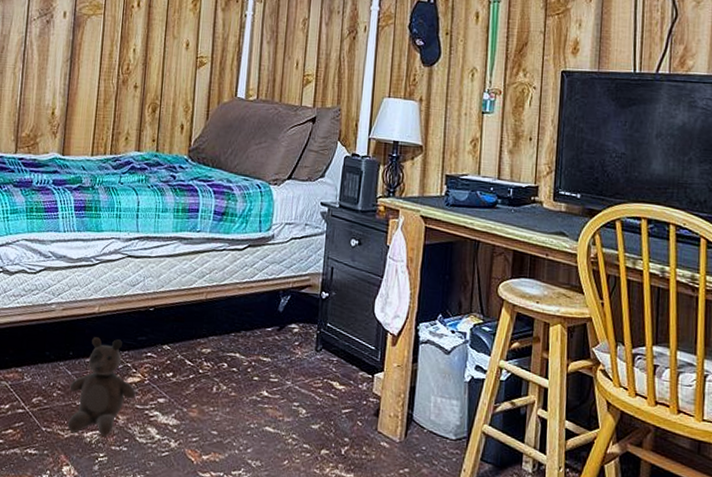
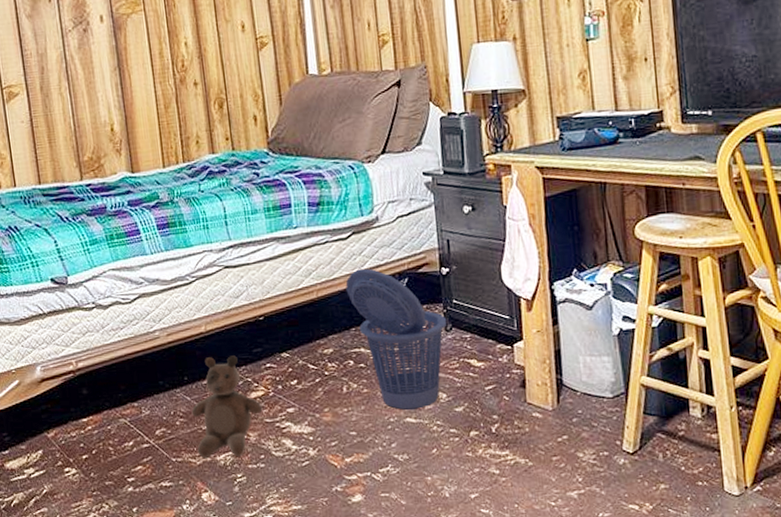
laundry basket: none [233,279,319,420] -> present [345,268,447,410]

